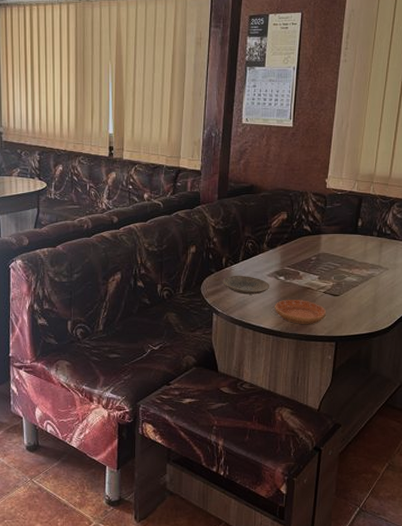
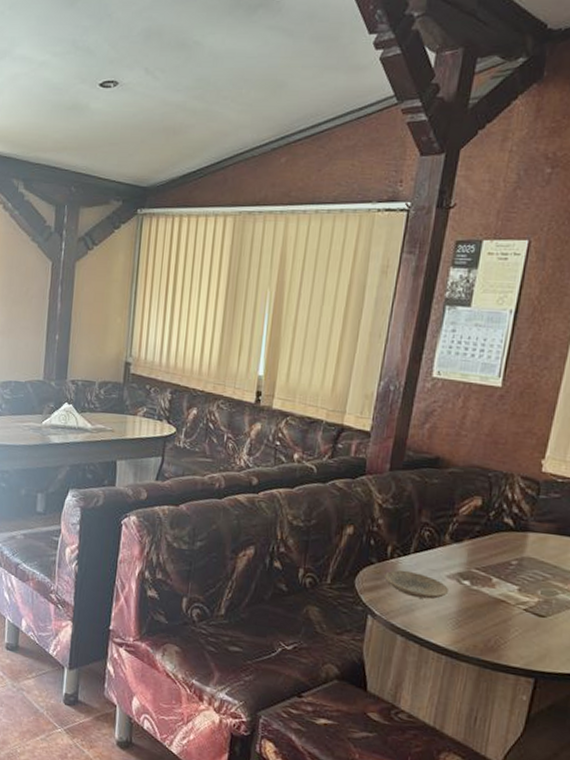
saucer: present [275,299,327,325] -> none [452,611,526,650]

